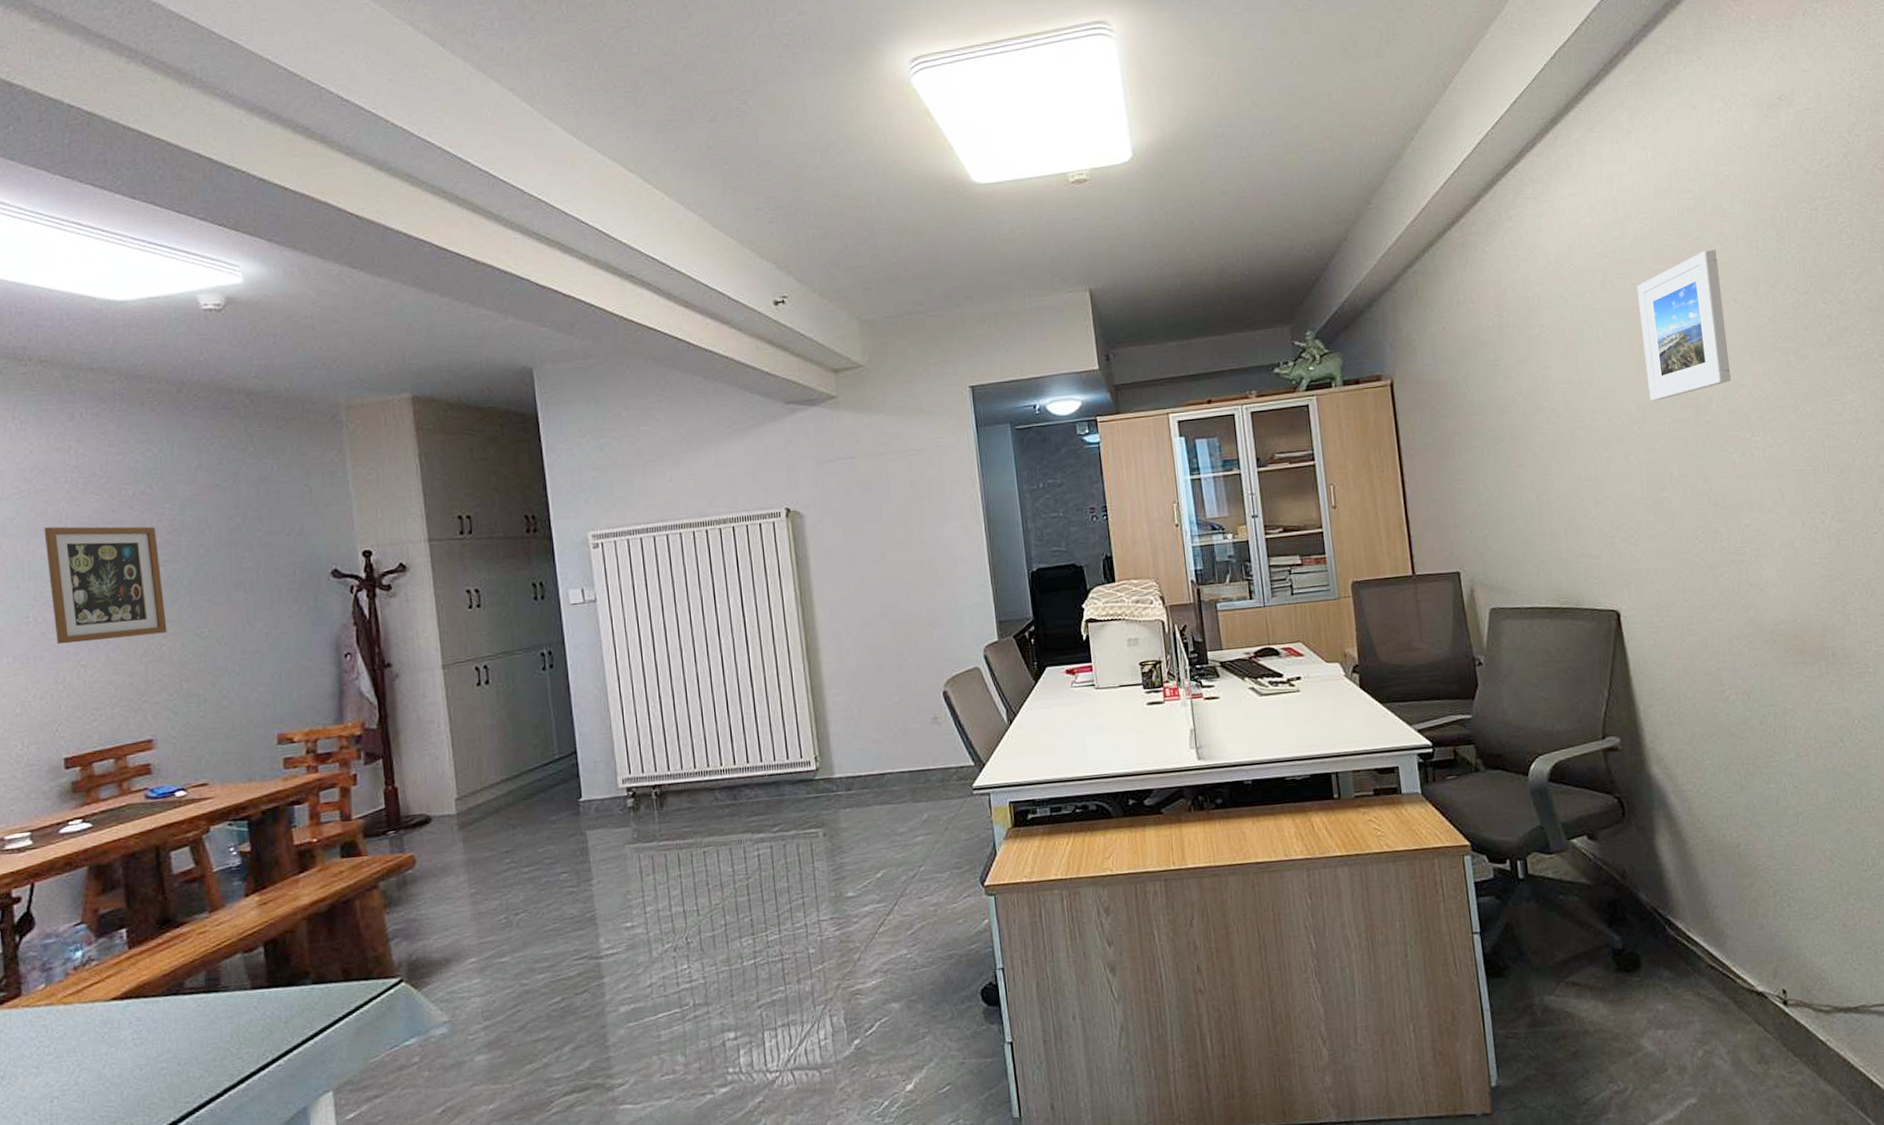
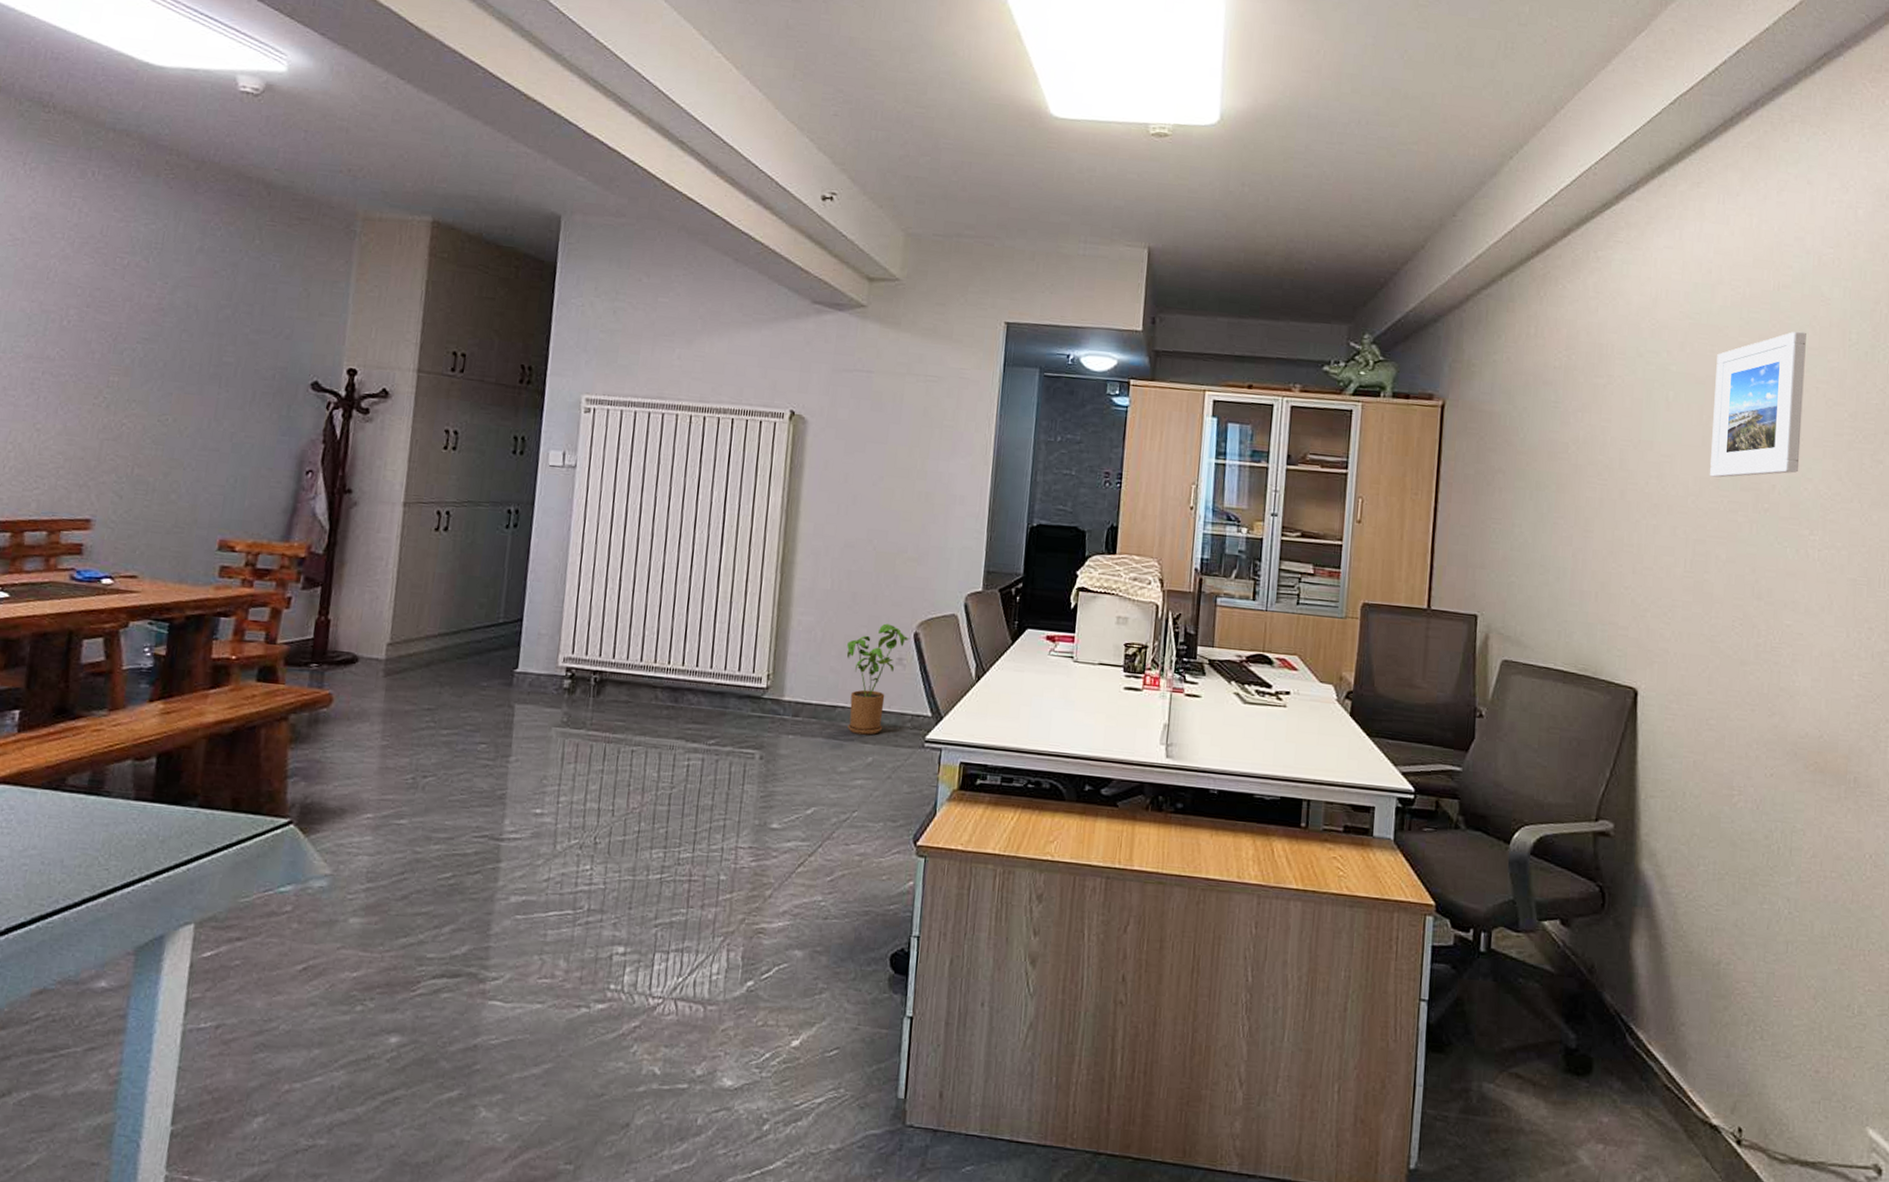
wall art: present [44,526,167,644] -> none [16,281,143,413]
house plant: none [883,688,940,796] -> present [846,623,910,735]

